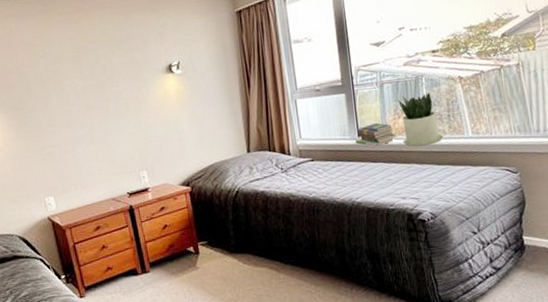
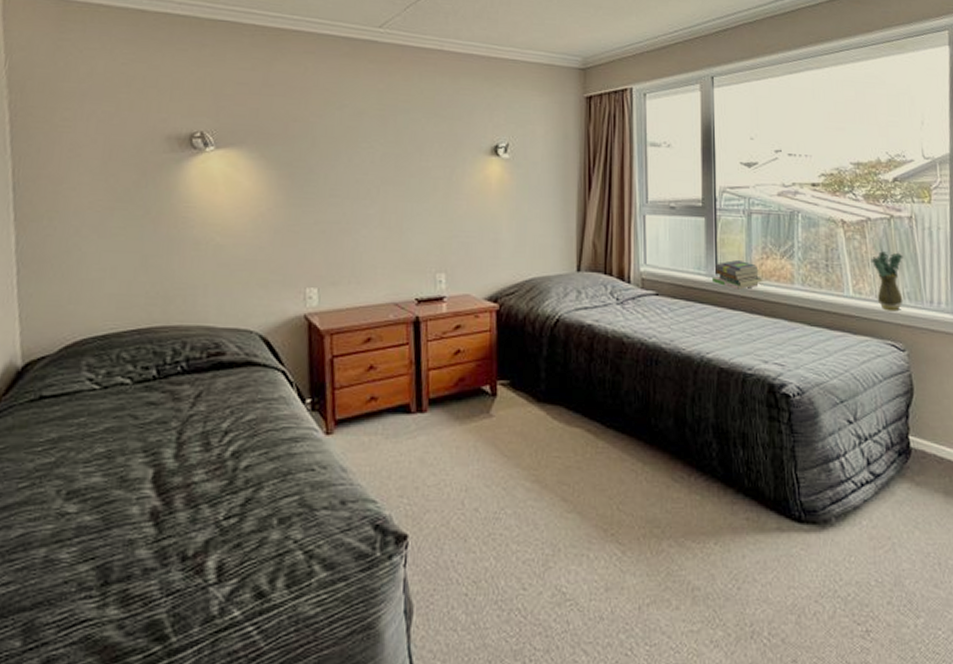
planter: present [398,92,444,147] -> none [768,232,819,299]
vase: none [485,94,515,144] -> present [871,248,904,312]

